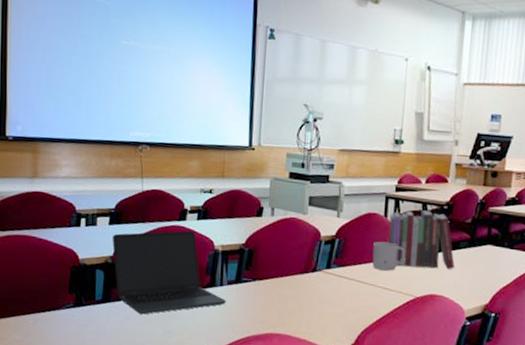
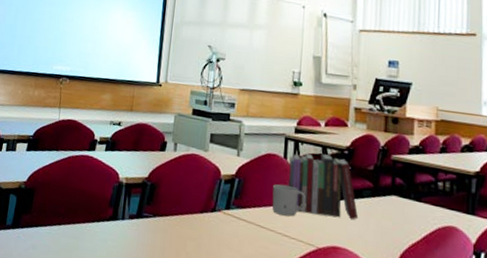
laptop: present [112,230,226,315] -> none [25,160,127,244]

